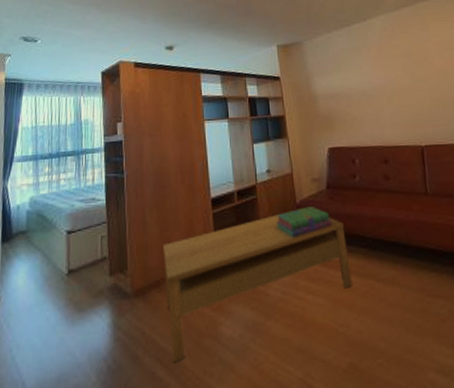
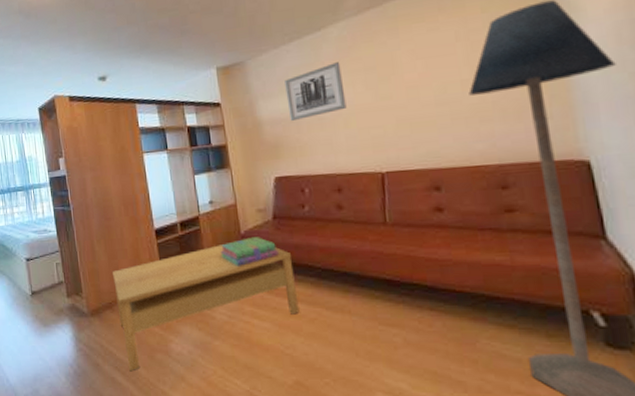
wall art: none [337,48,390,97] -> present [285,62,347,122]

